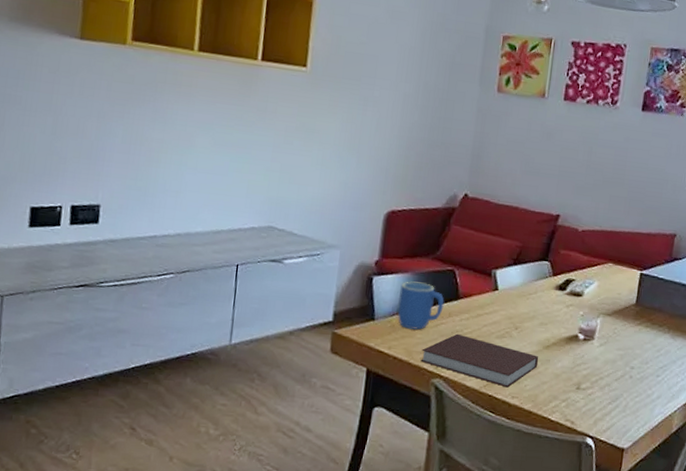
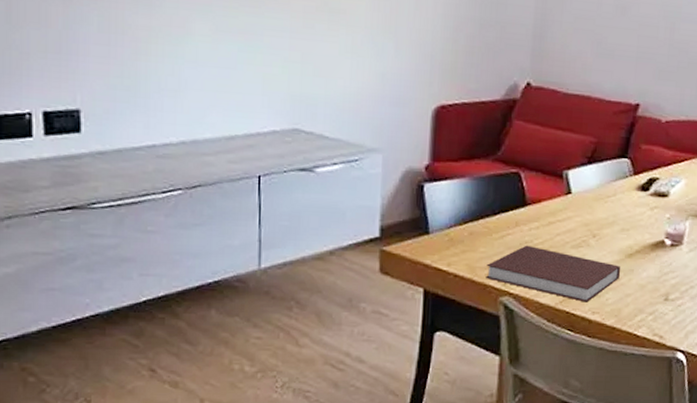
mug: present [397,281,444,330] -> none [455,187,510,243]

